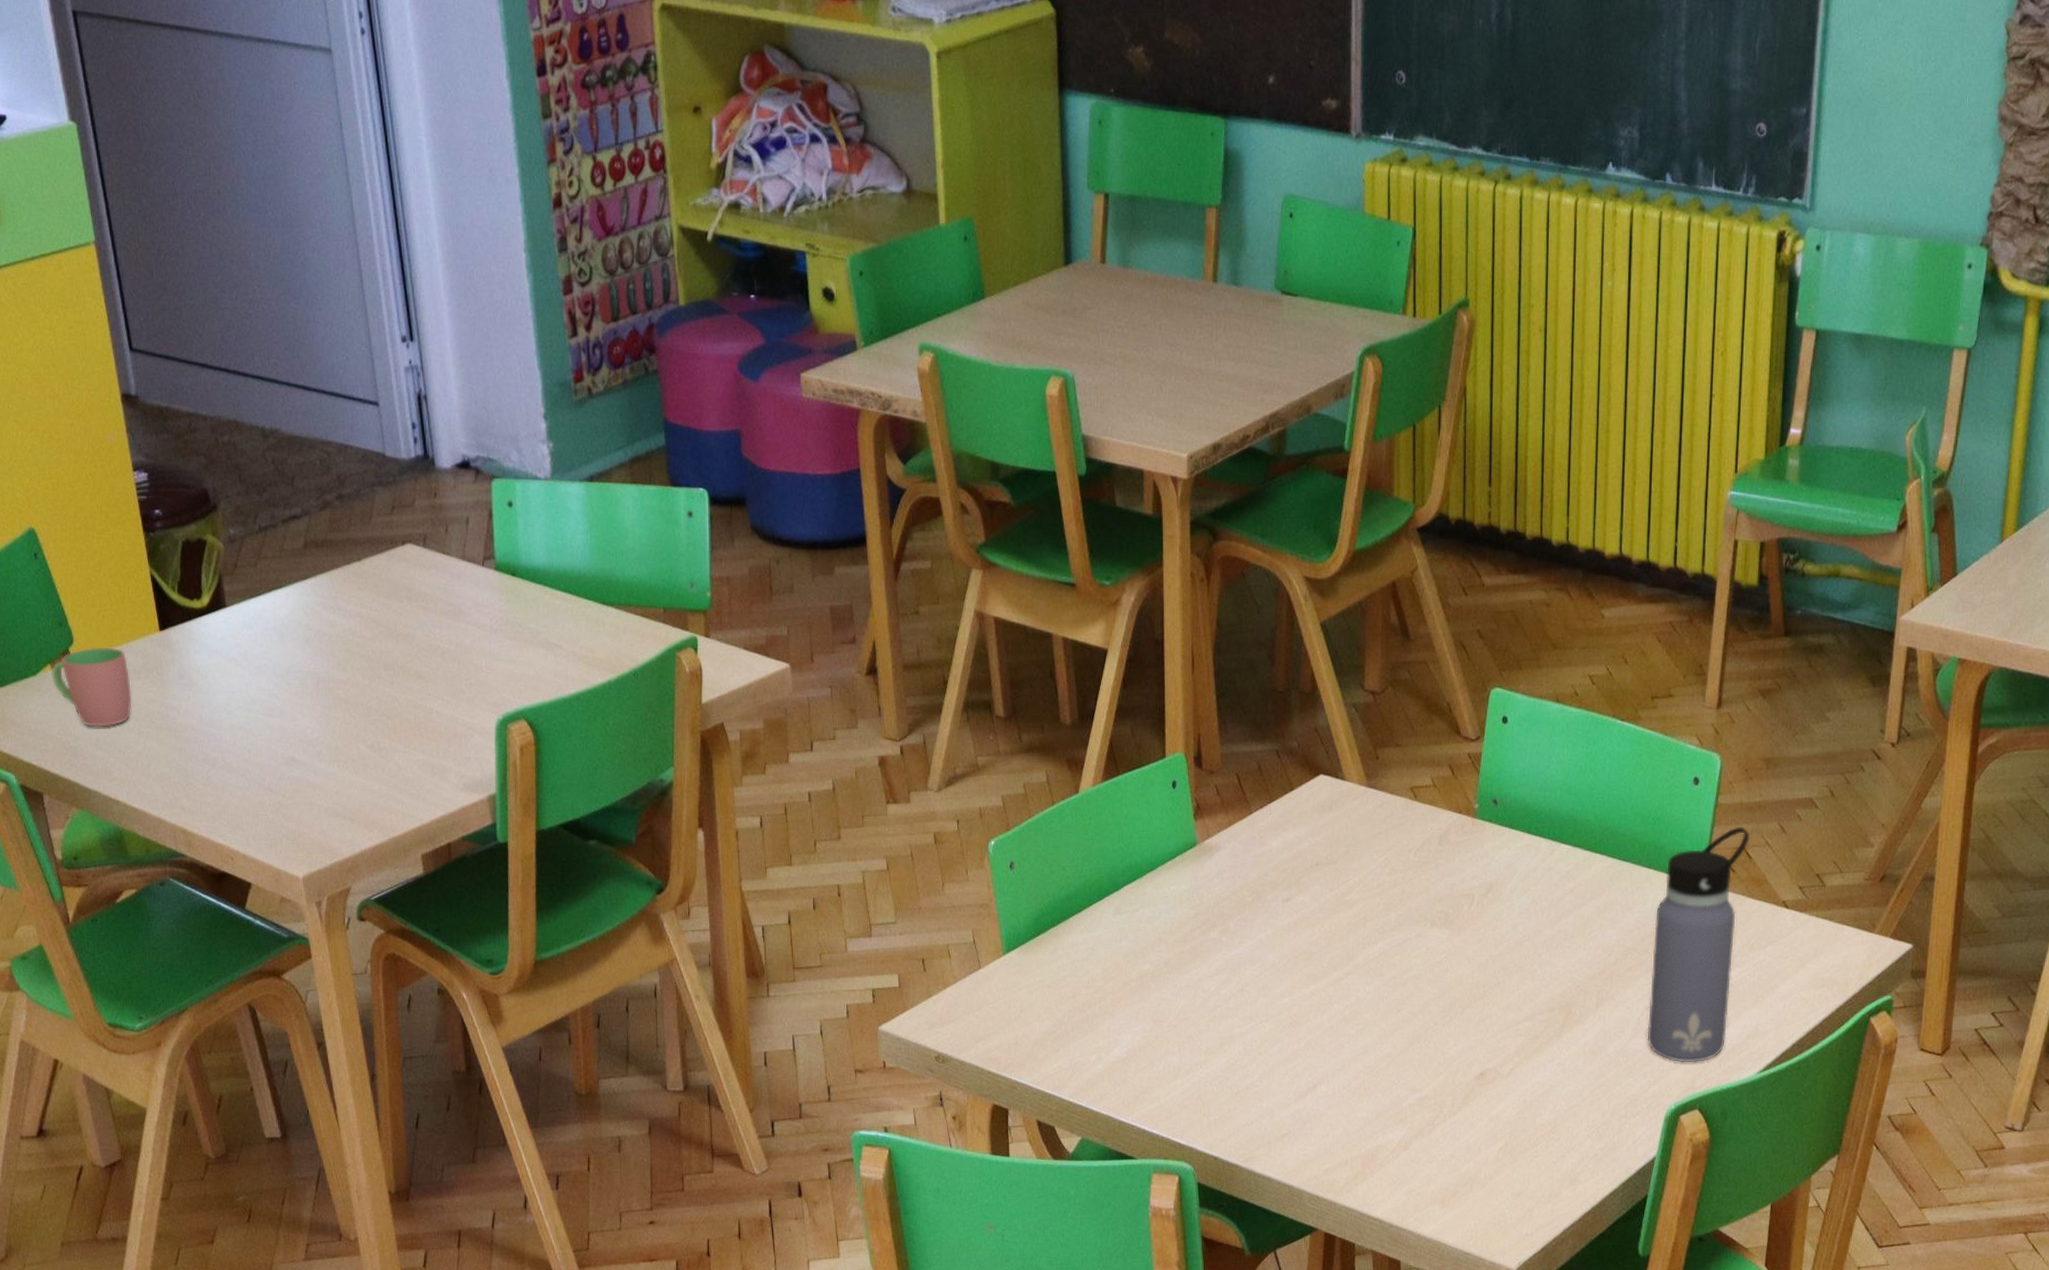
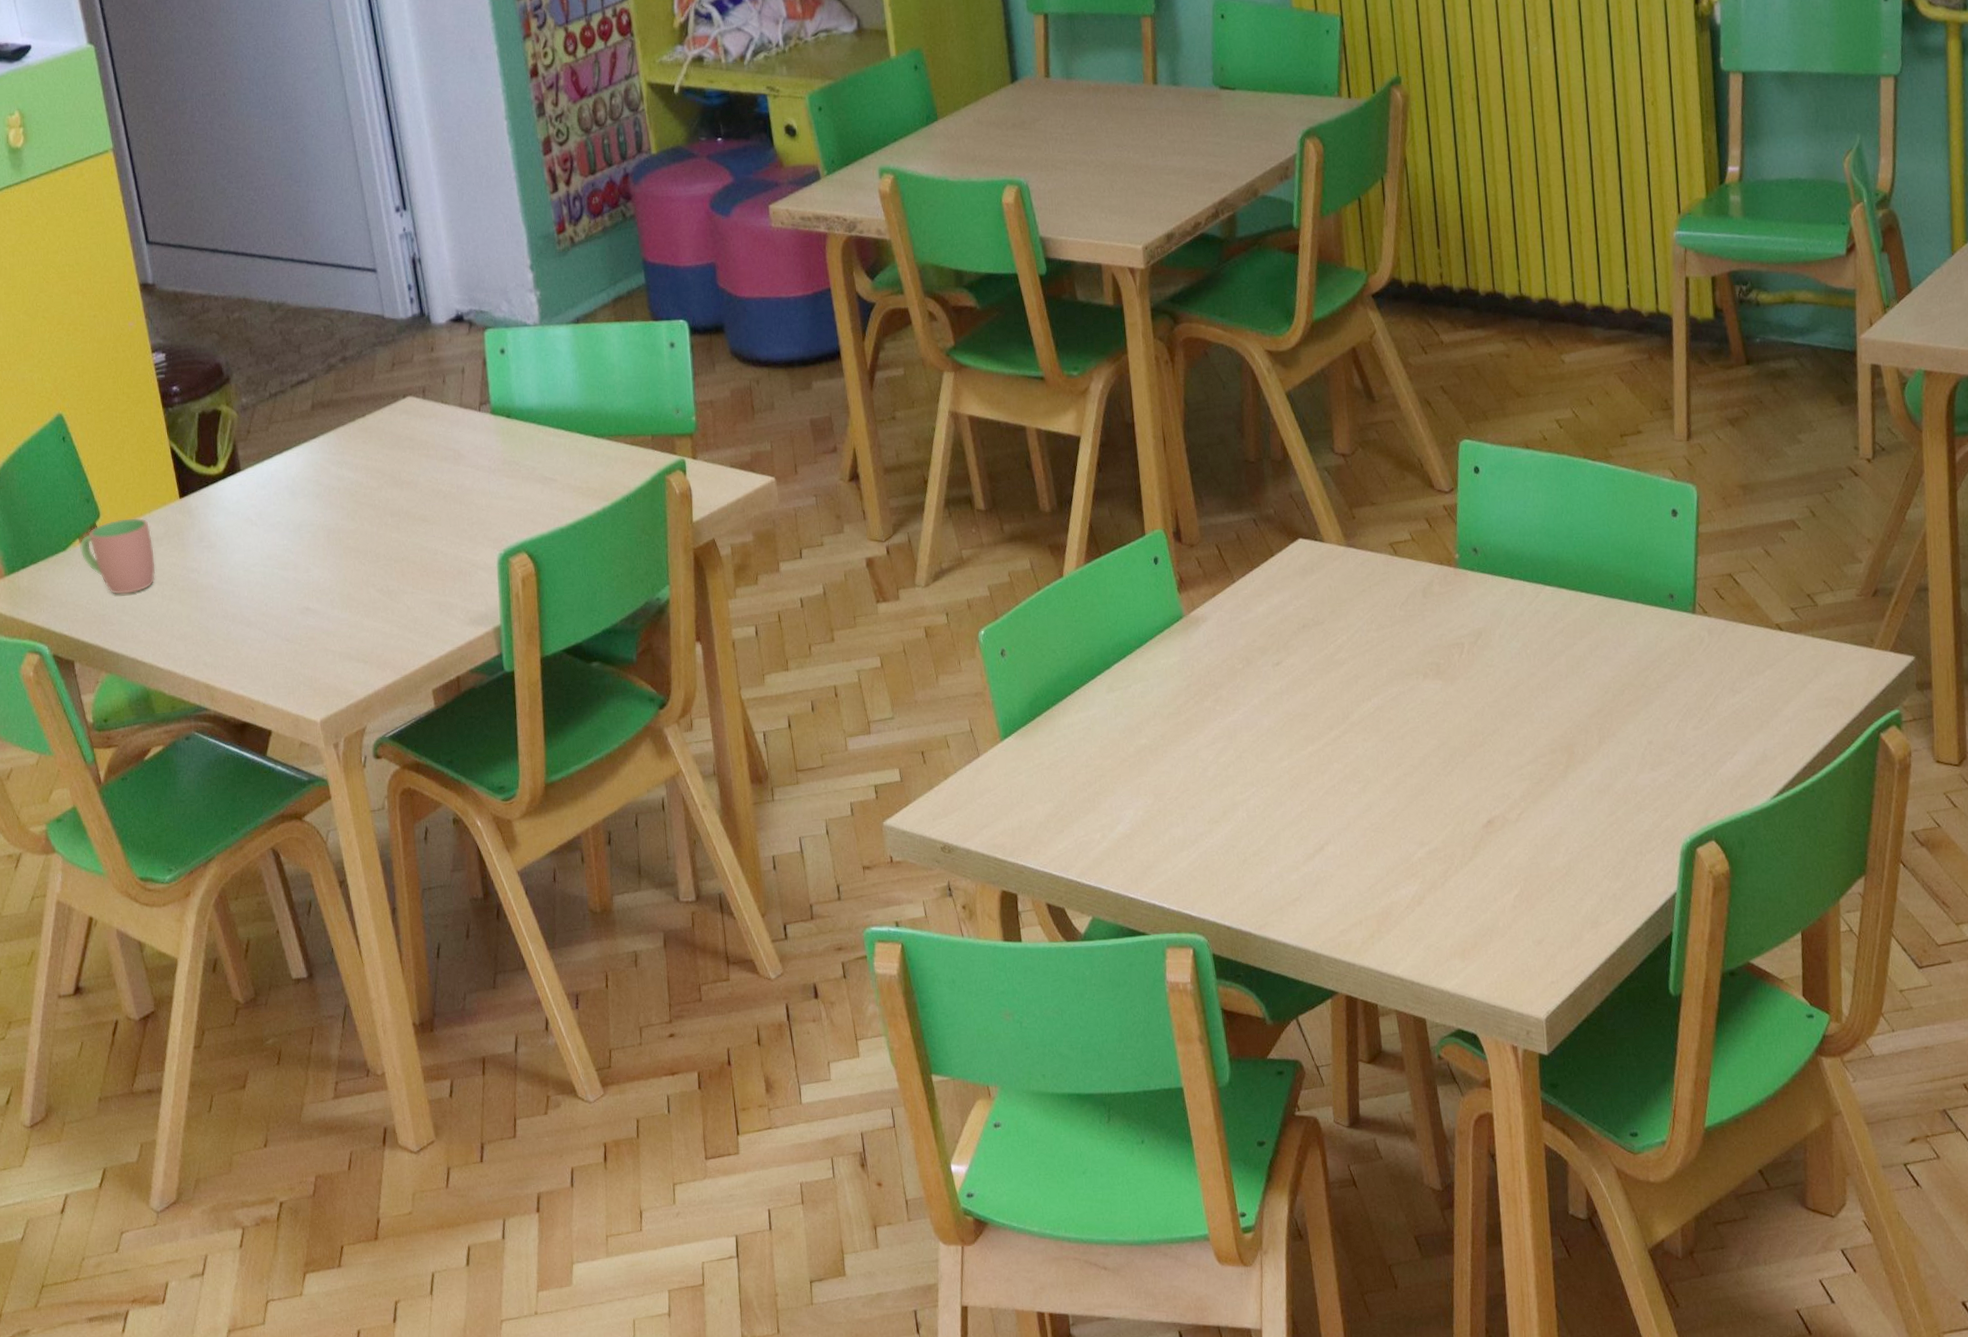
water bottle: present [1647,826,1751,1063] -> none [1648,554,1736,795]

